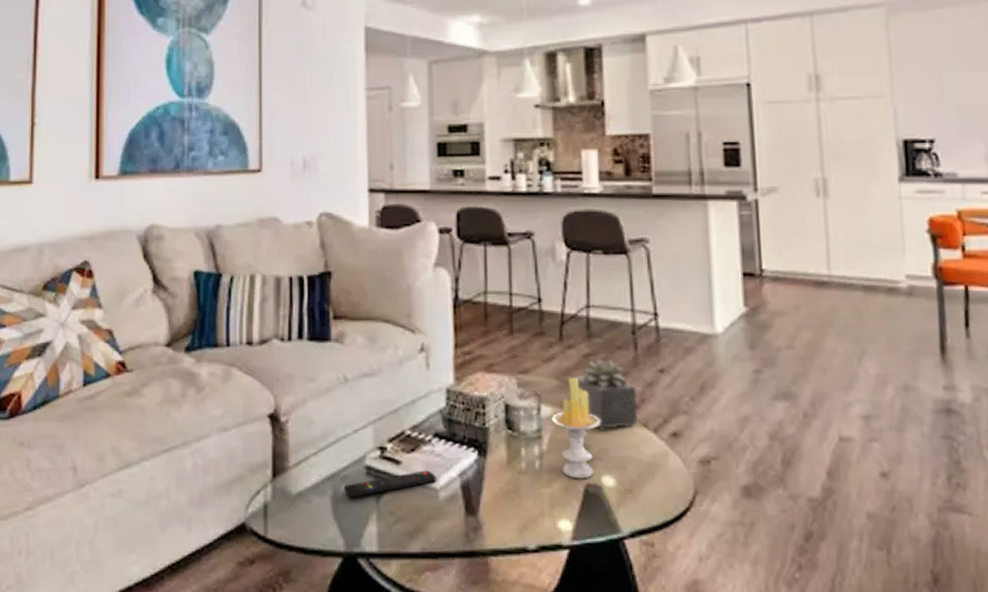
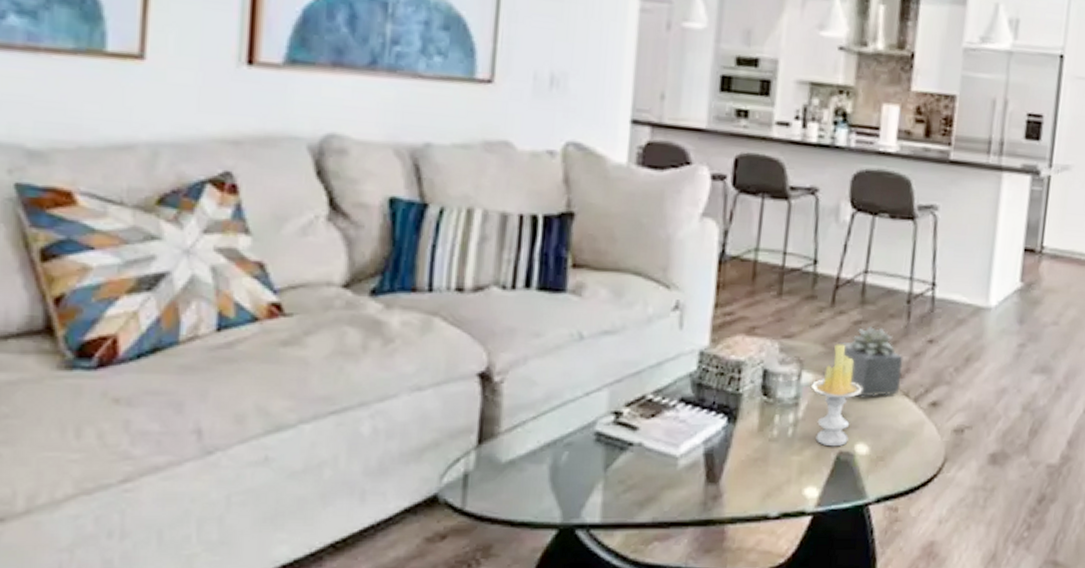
remote control: present [344,470,436,498] -> none [567,437,677,467]

